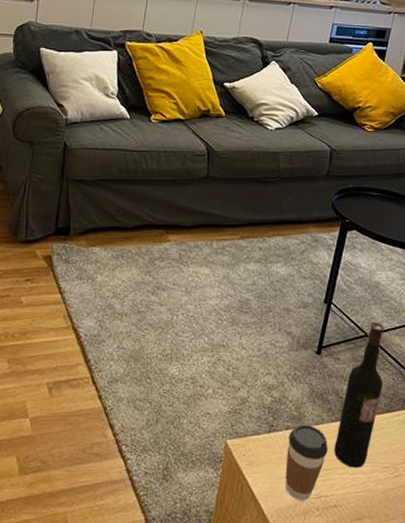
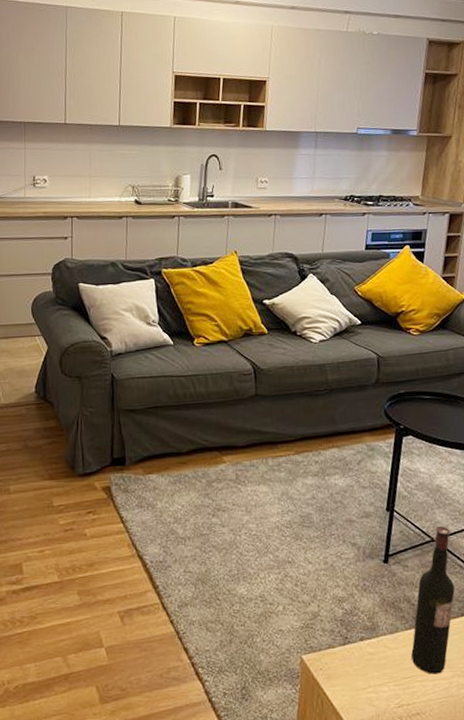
coffee cup: present [285,424,328,500] -> none [363,634,406,710]

